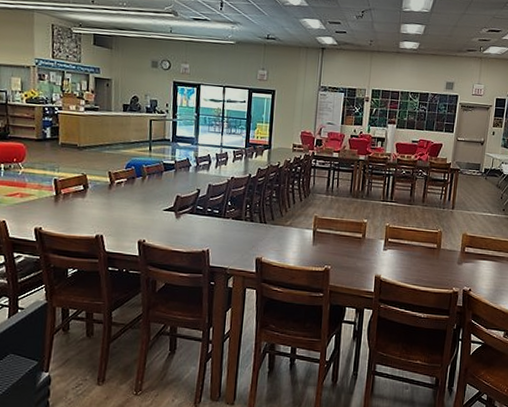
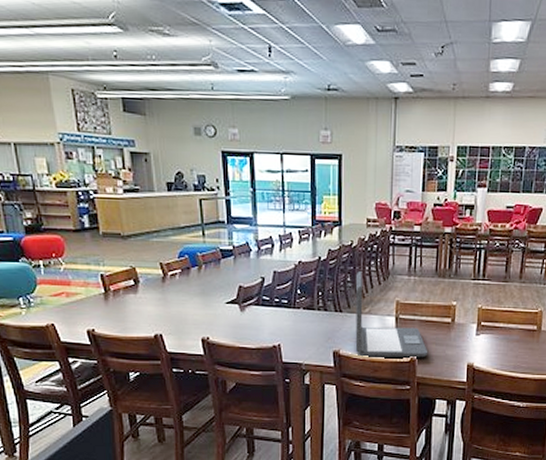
laptop: none [276,189,341,268] -> present [355,271,428,358]

